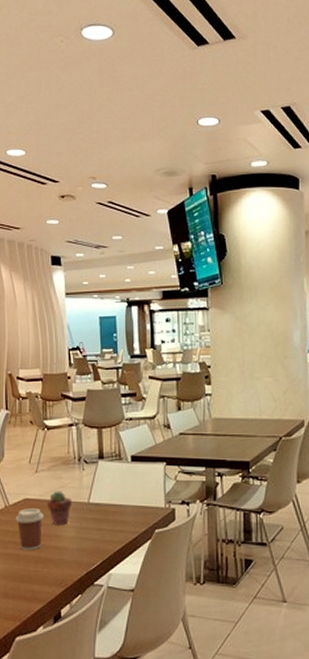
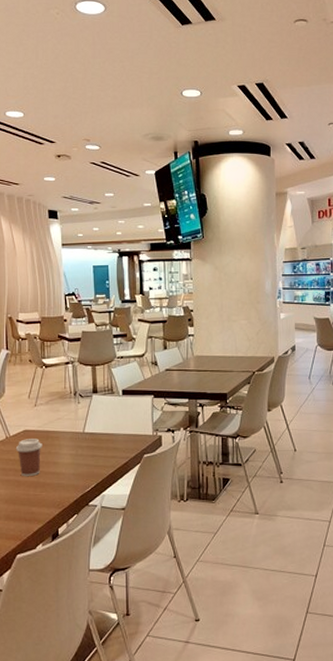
potted succulent: present [46,491,72,525] -> none [45,422,68,453]

